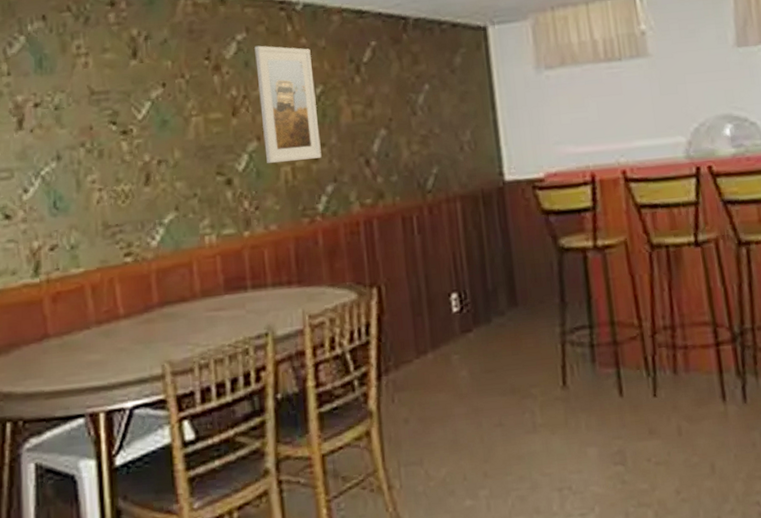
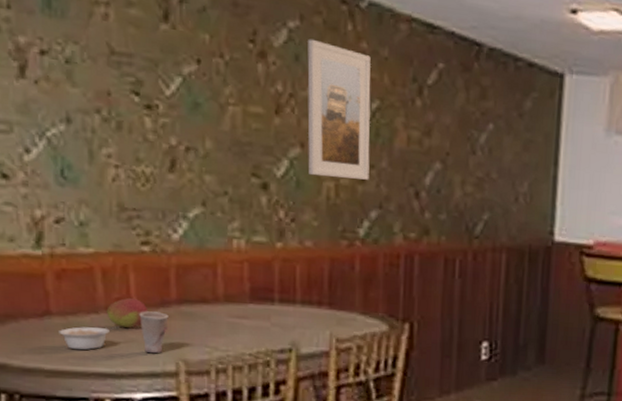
legume: none [56,337,109,368] -> present [59,325,119,350]
fruit: none [97,308,134,339] -> present [106,297,149,329]
cup: none [126,317,153,360] -> present [139,311,169,354]

